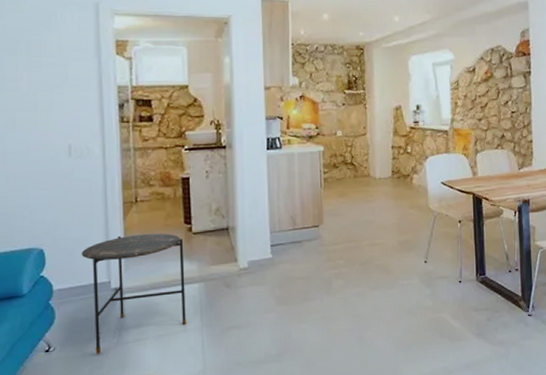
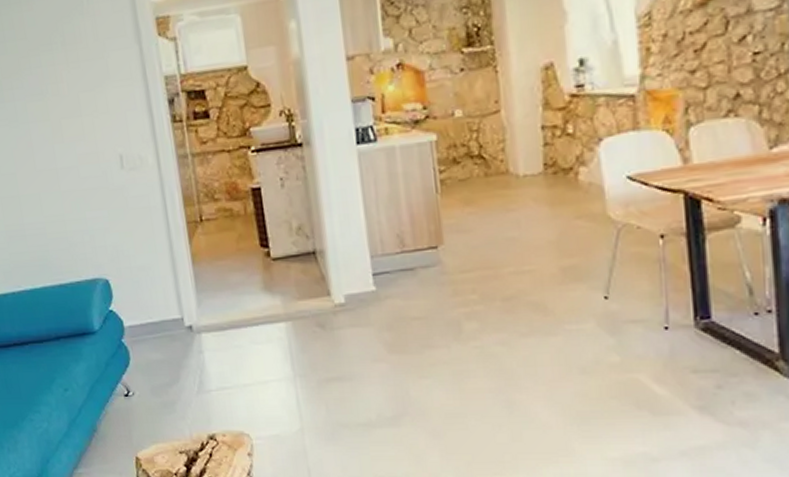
side table: present [81,233,186,354] -> none [148,259,275,402]

